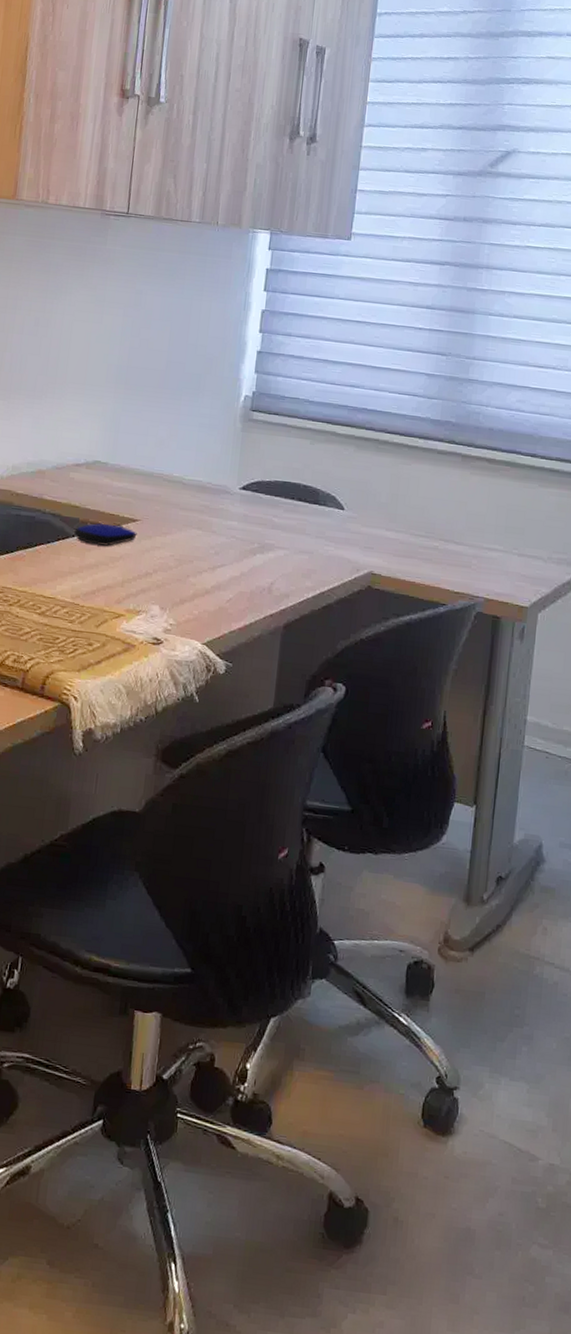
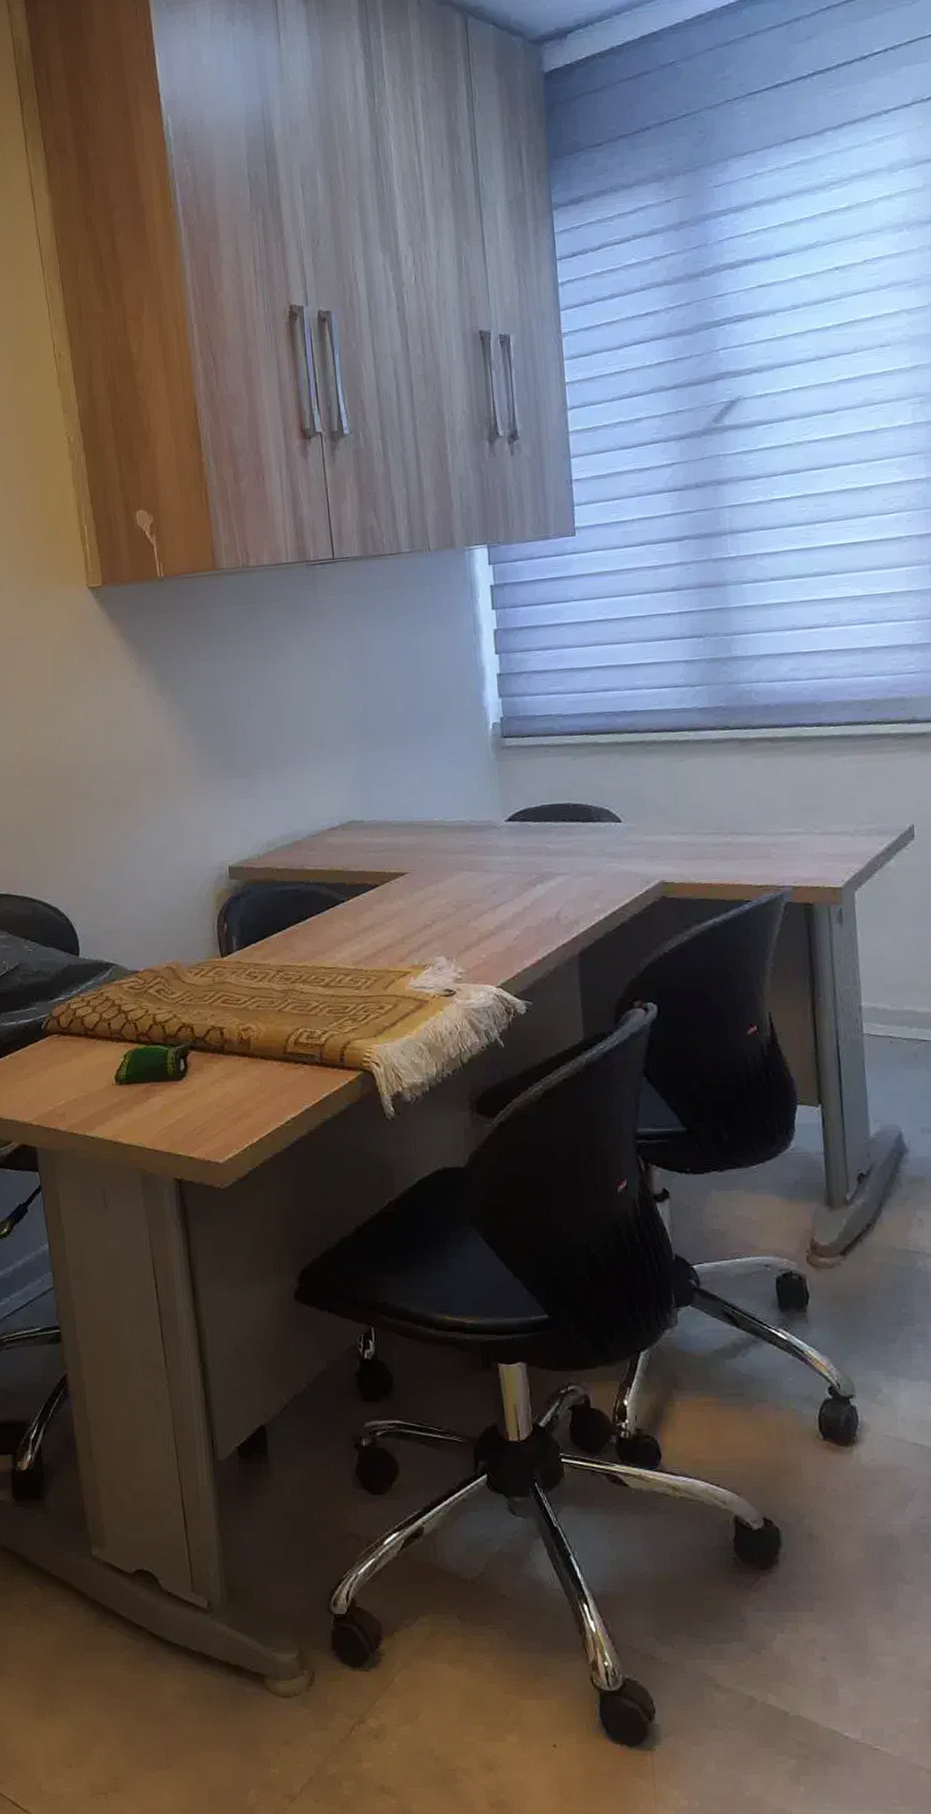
computer mouse: present [74,523,137,546] -> none [343,881,408,907]

